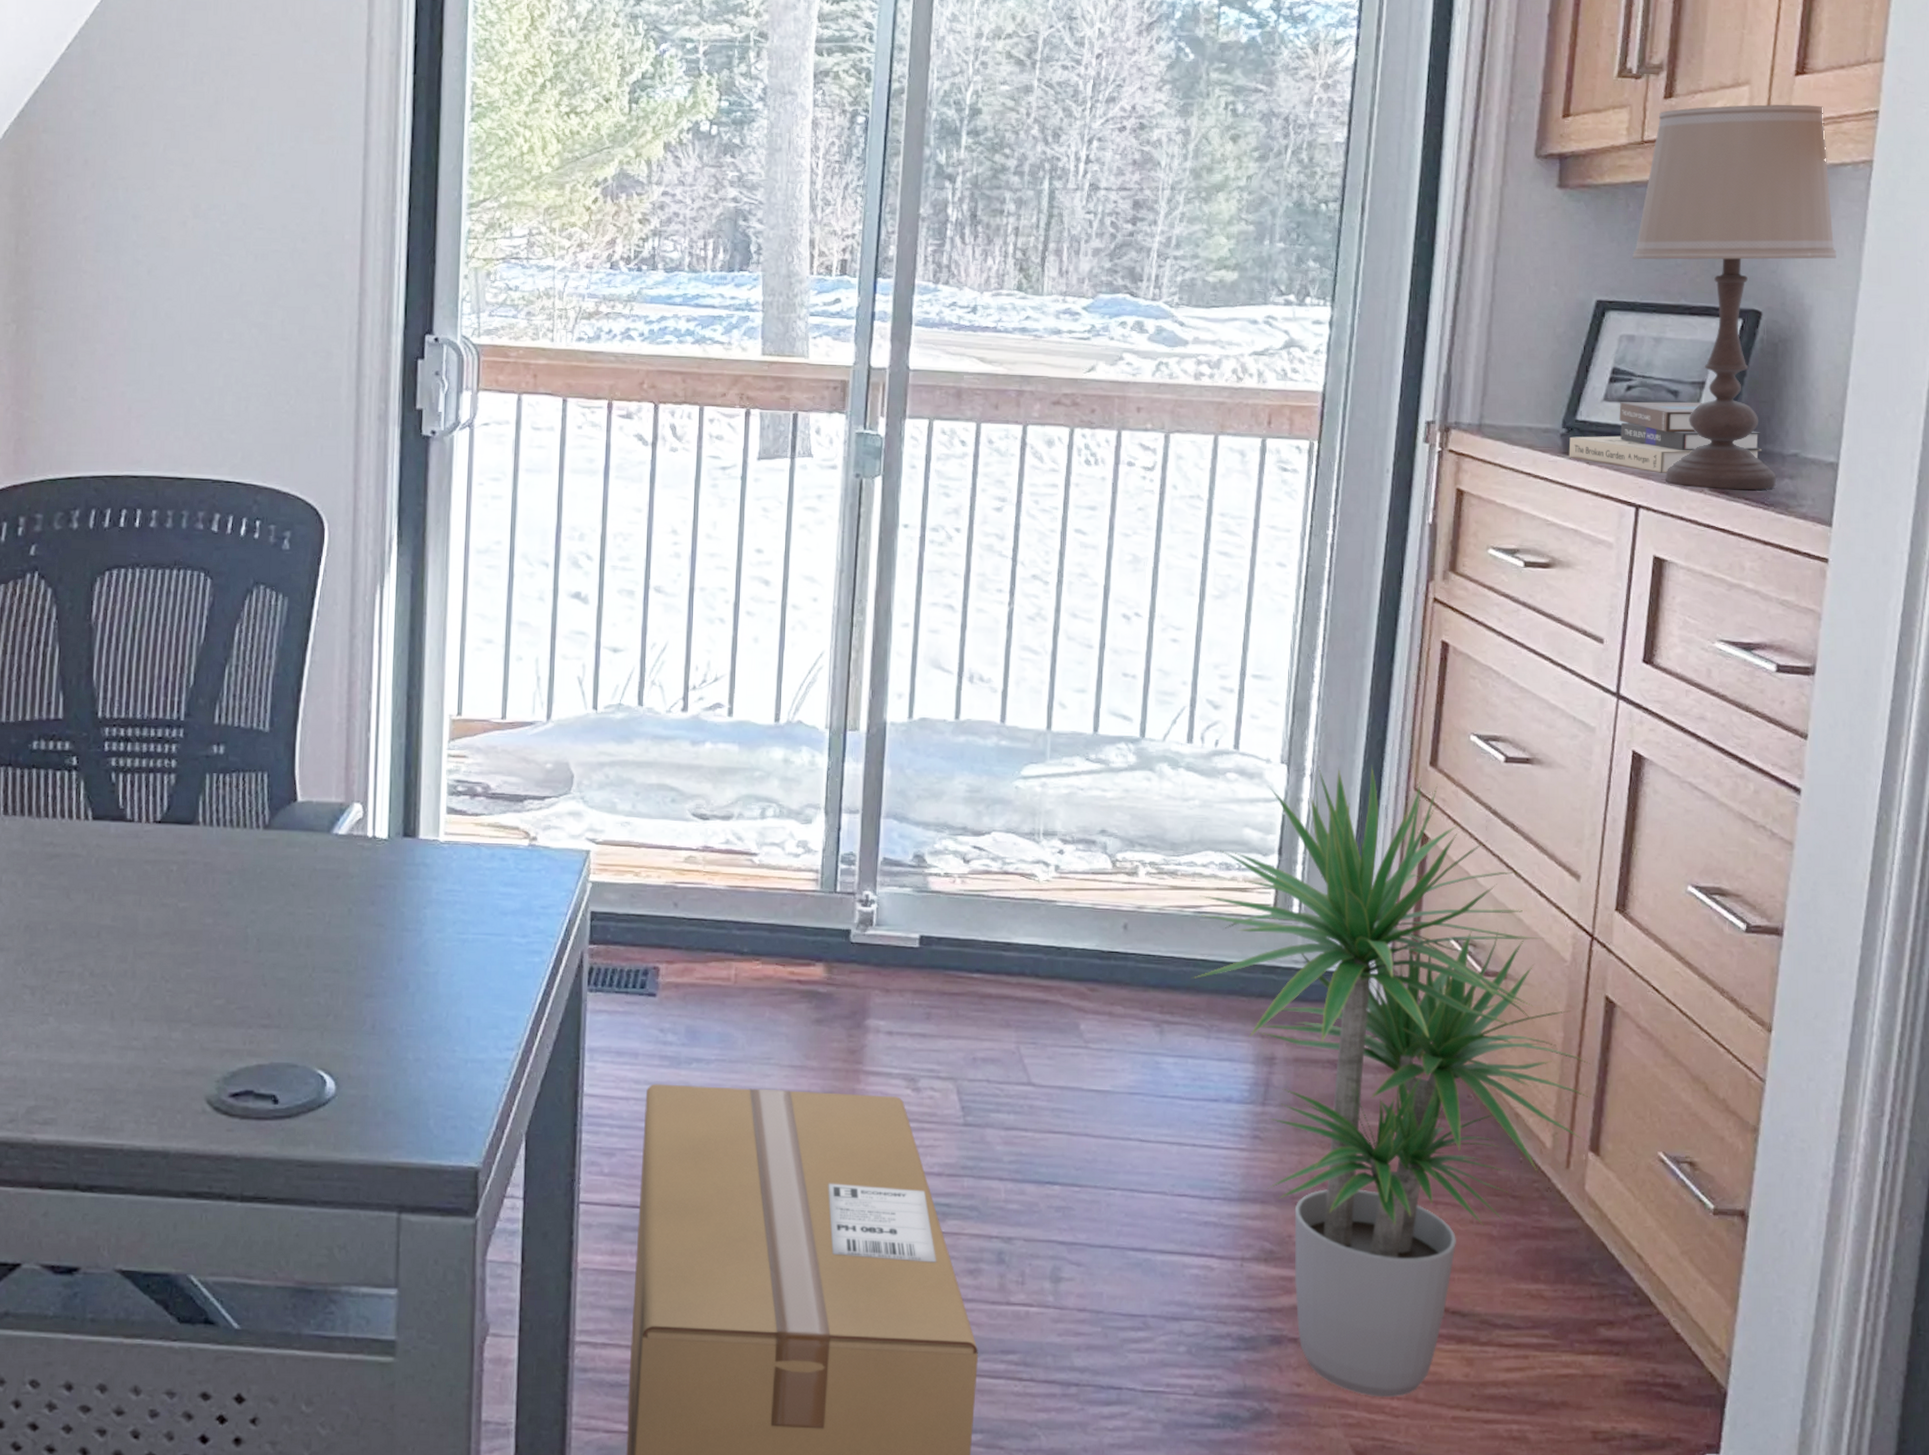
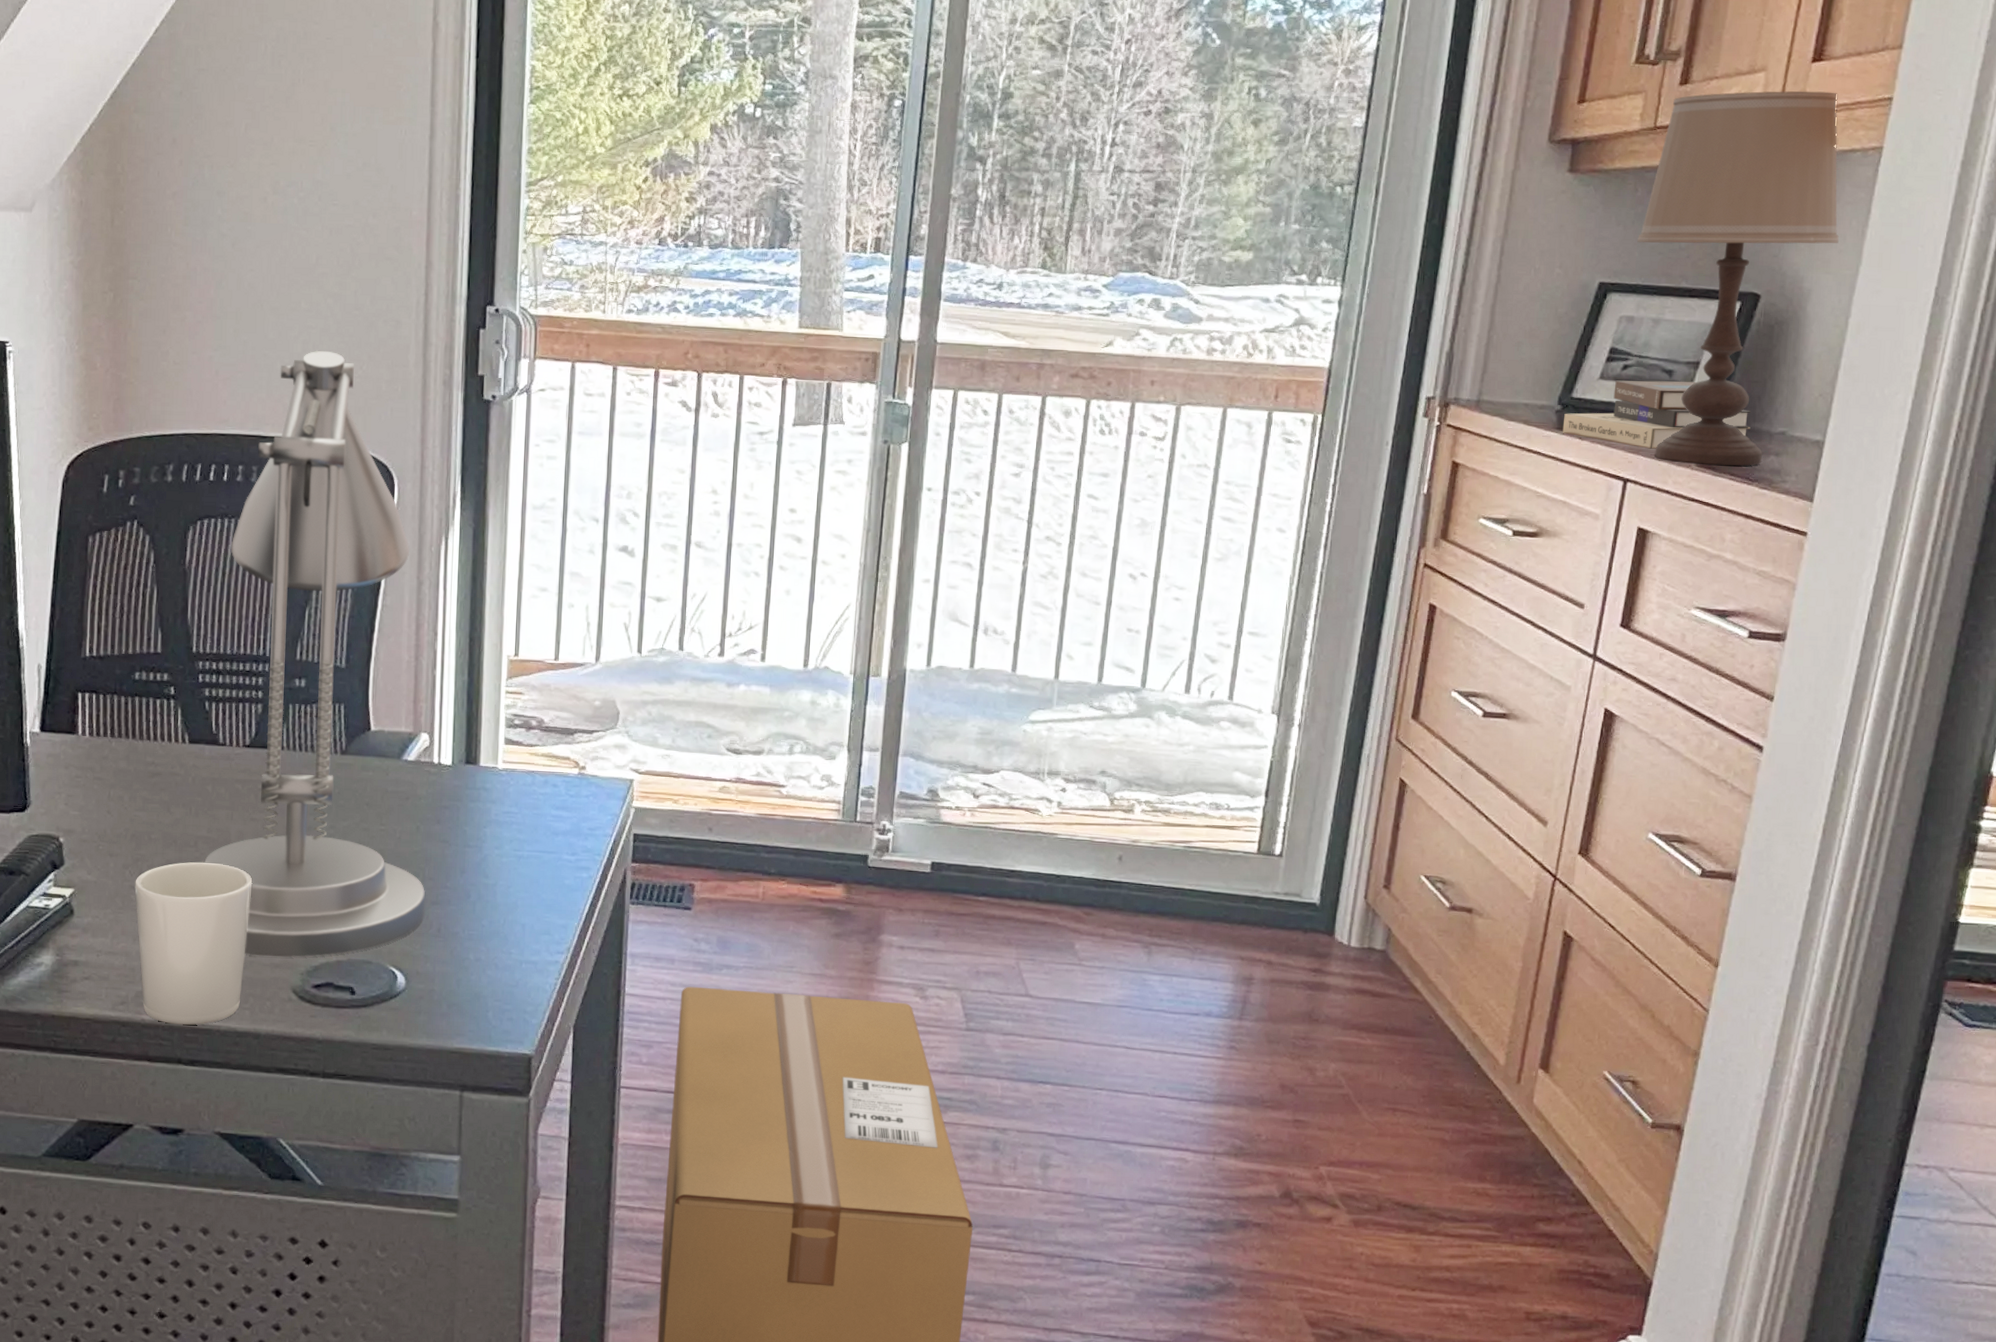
mug: none [27,955,163,1145] -> present [134,861,253,1026]
desk lamp: none [107,384,358,1063] -> present [203,350,425,957]
potted plant: present [1191,765,1590,1398] -> none [1179,716,1545,1277]

